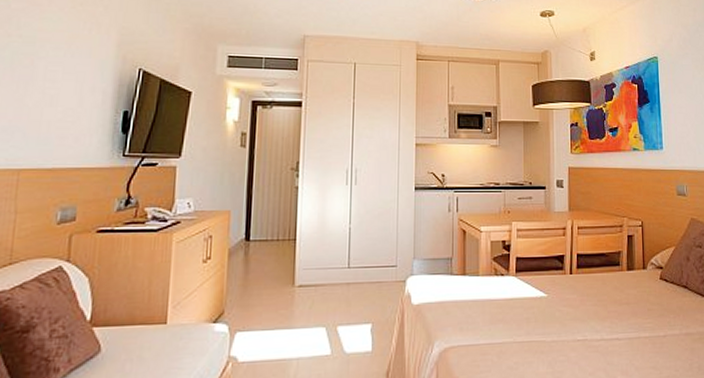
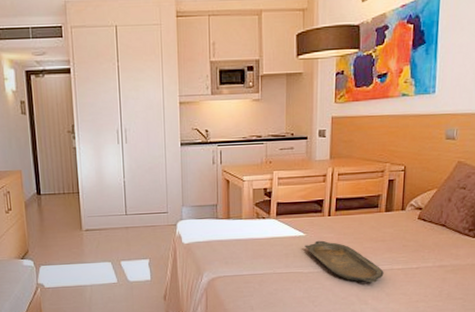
serving tray: none [547,302,631,354] -> present [305,240,384,283]

